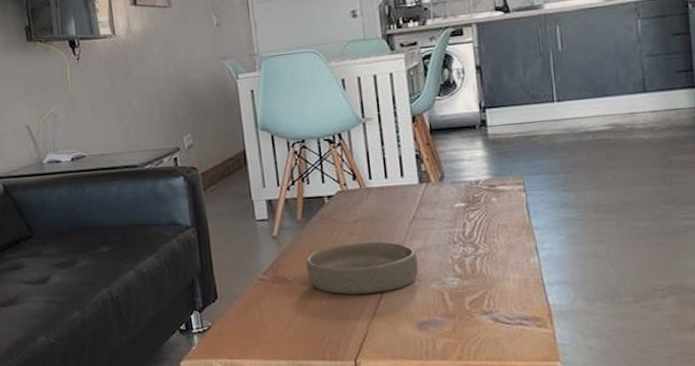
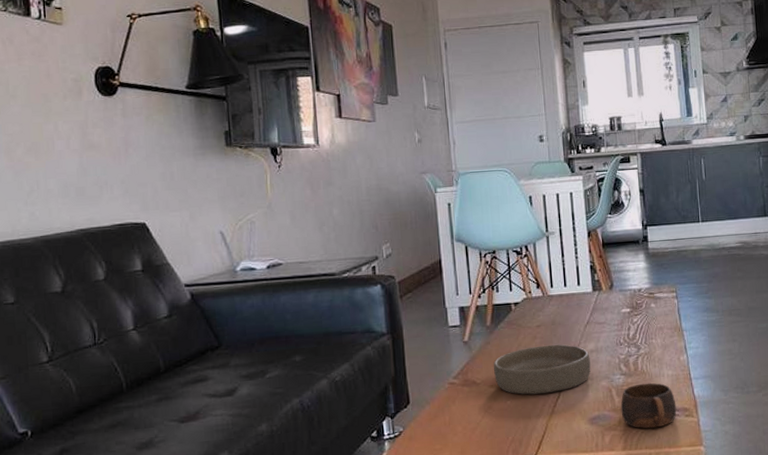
cup: none [455,287,526,338] -> present [620,382,677,429]

